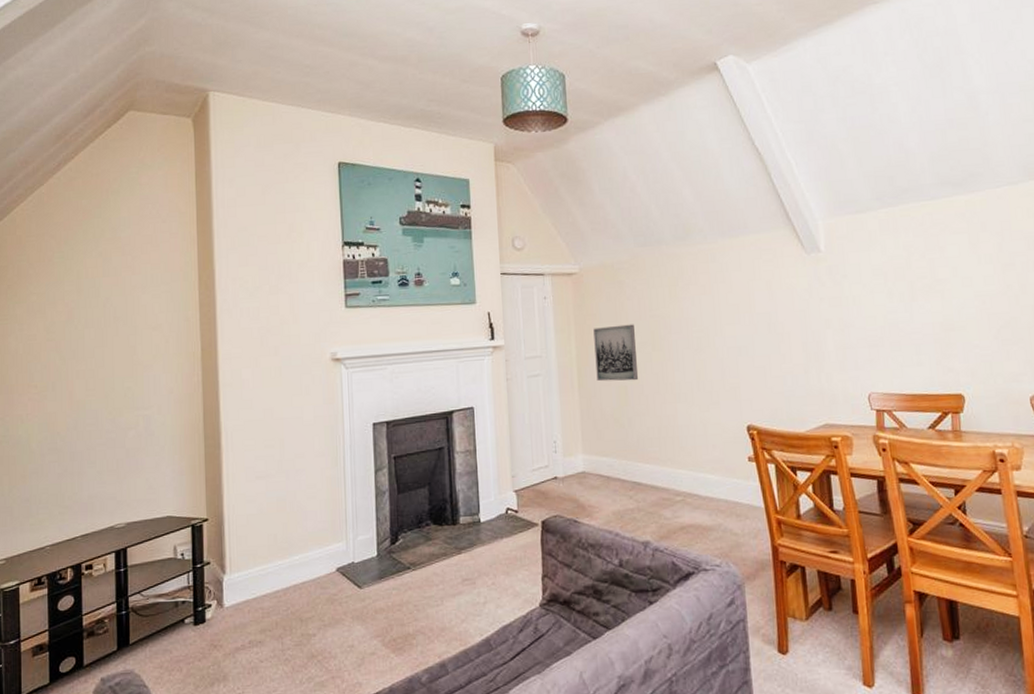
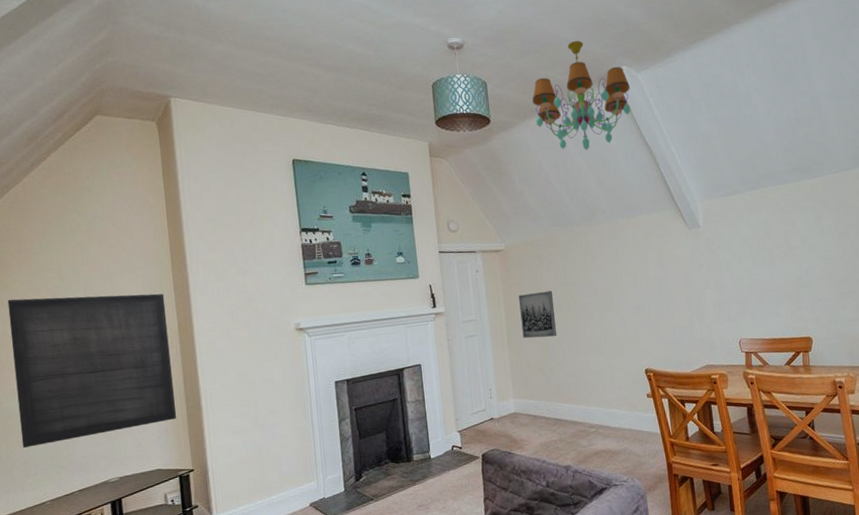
wall panel: none [22,312,194,484] -> present [7,293,177,449]
chandelier: none [618,26,738,156] -> present [532,41,631,151]

